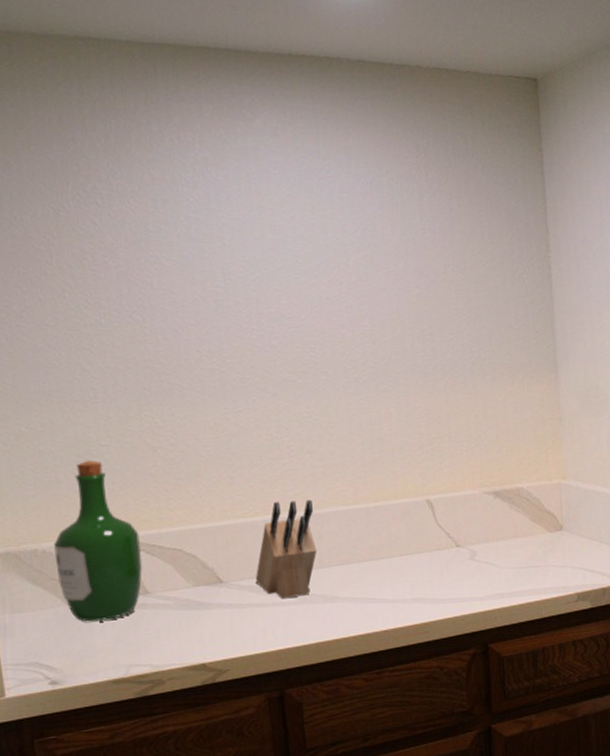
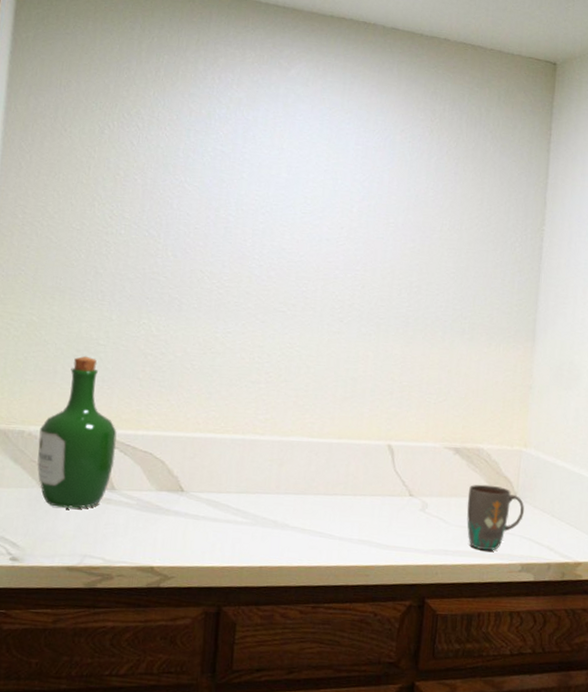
knife block: present [255,499,317,599] -> none [214,422,280,518]
mug: none [514,522,572,587] -> present [467,484,524,551]

